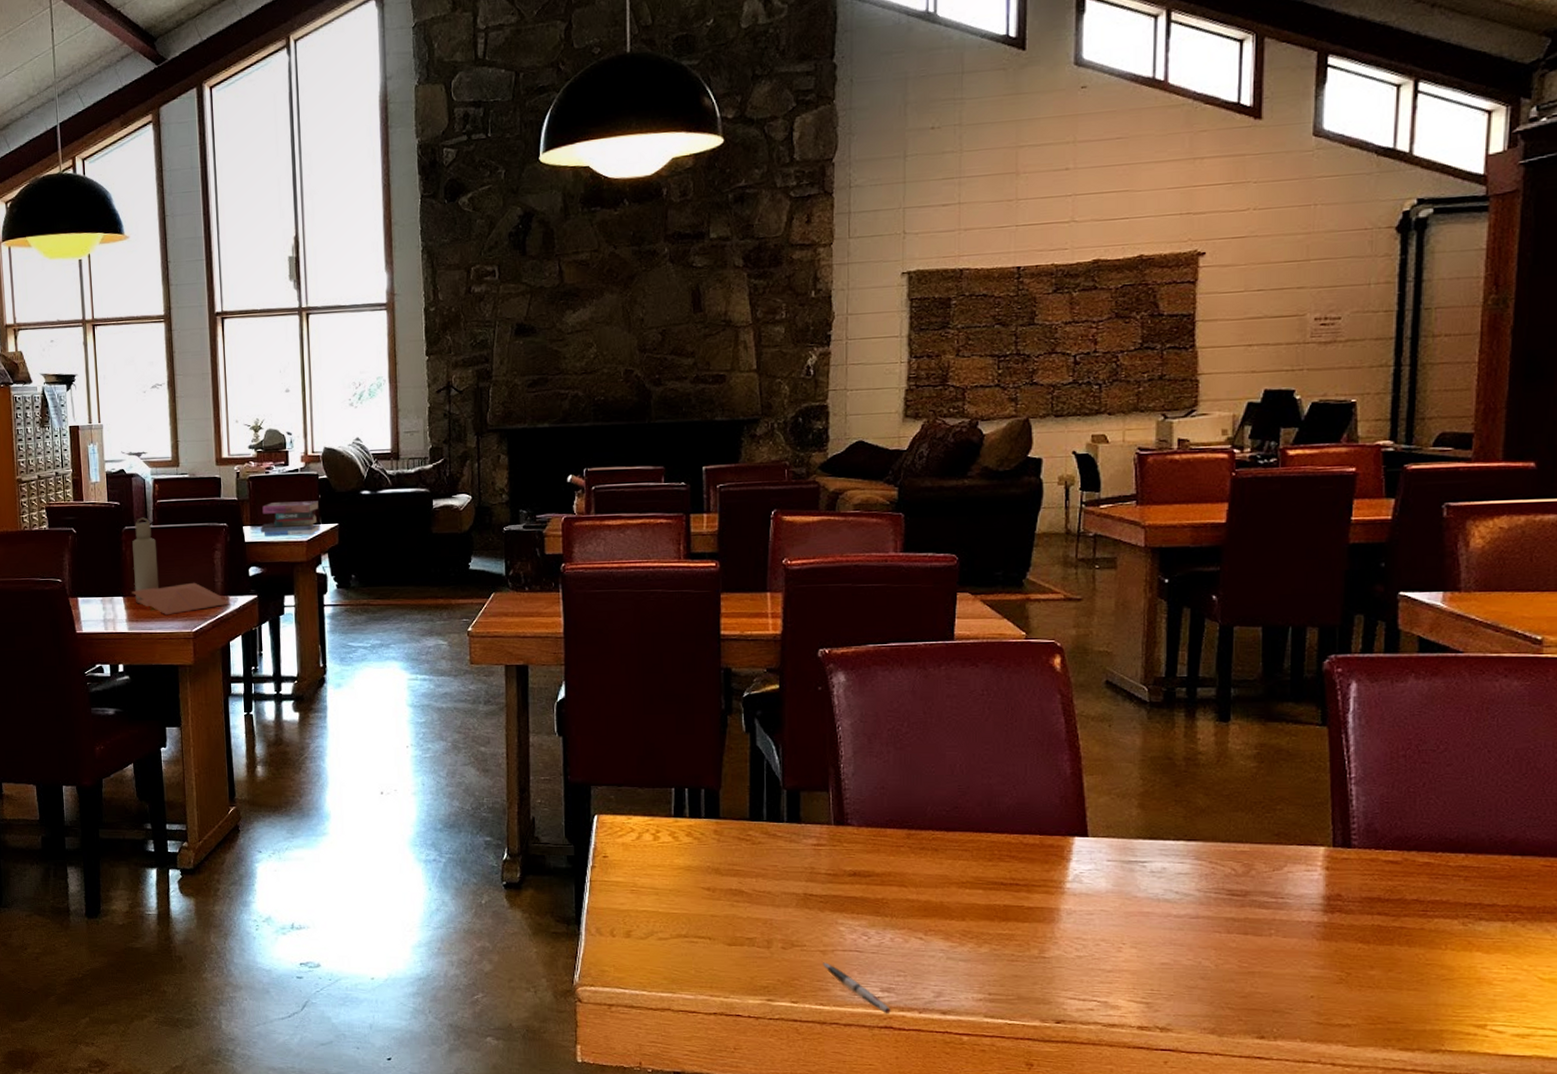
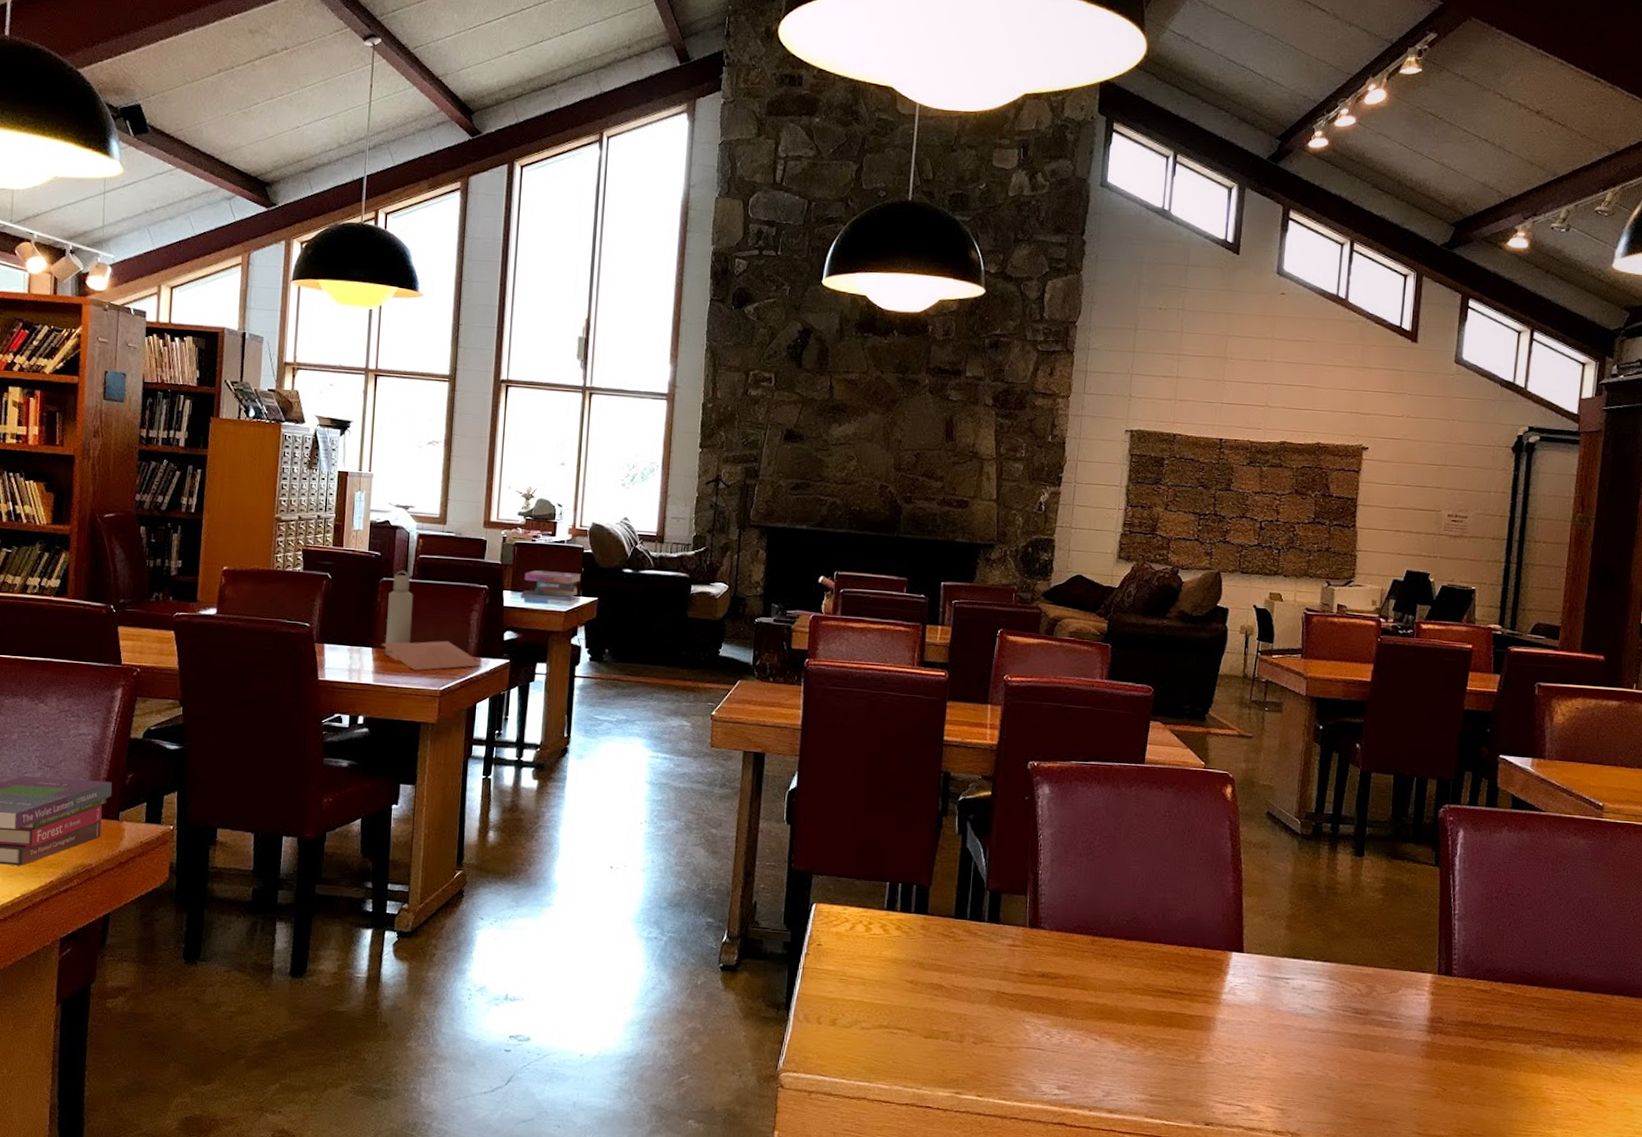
pen: present [823,962,891,1015] -> none [1008,1058,1065,1111]

